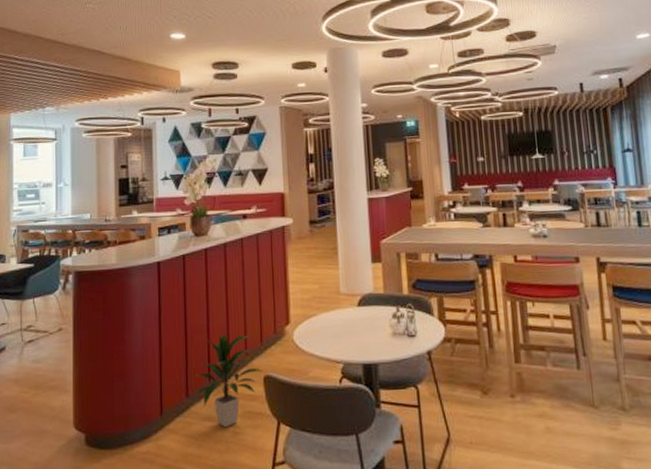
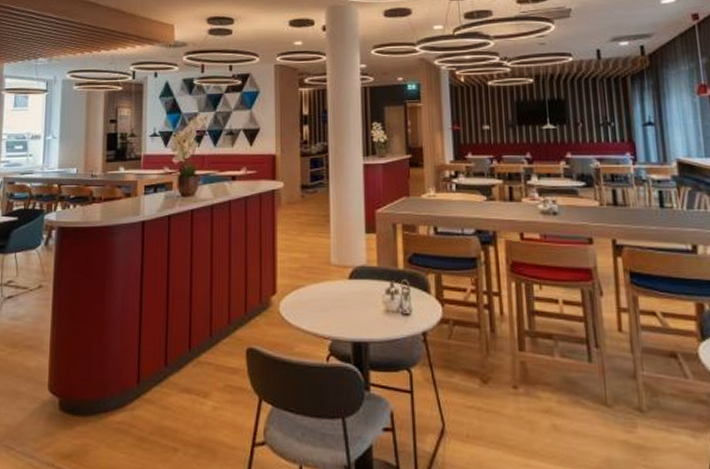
indoor plant: present [195,333,263,428] -> none [174,300,246,401]

